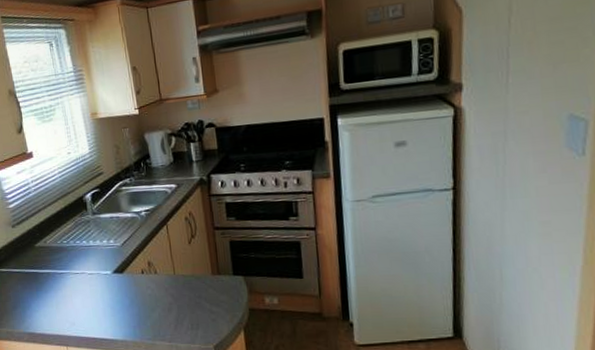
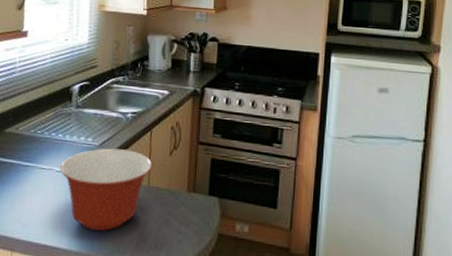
mixing bowl: none [91,245,175,321] -> present [60,148,153,231]

